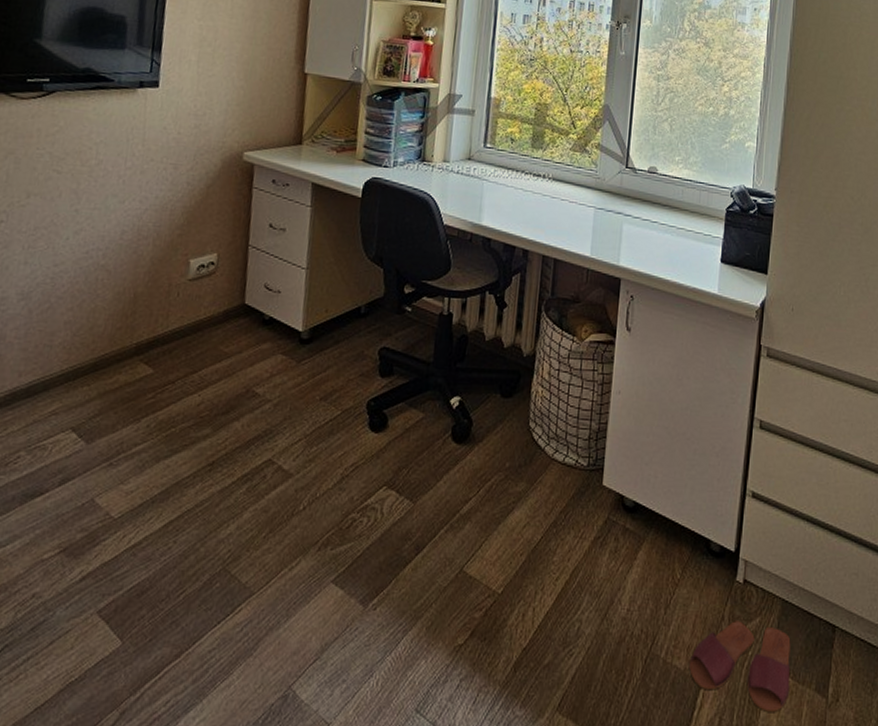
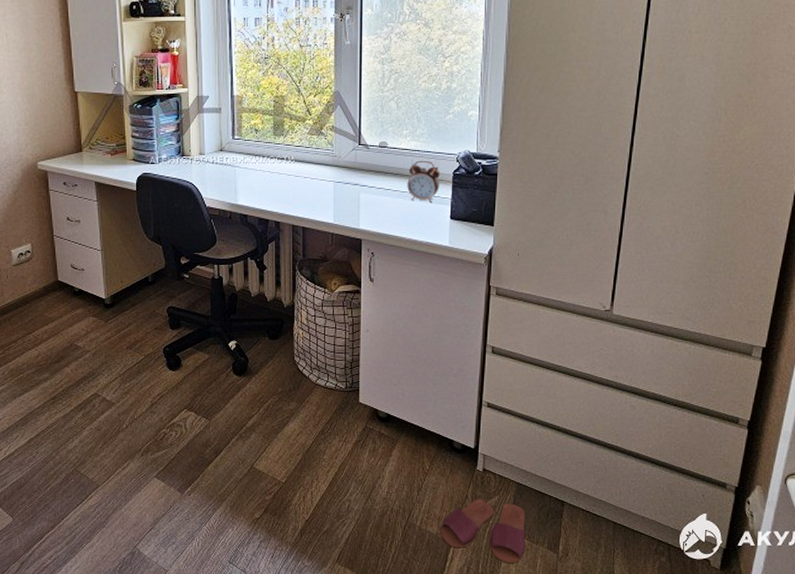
alarm clock: none [675,191,713,243] -> present [407,160,441,204]

